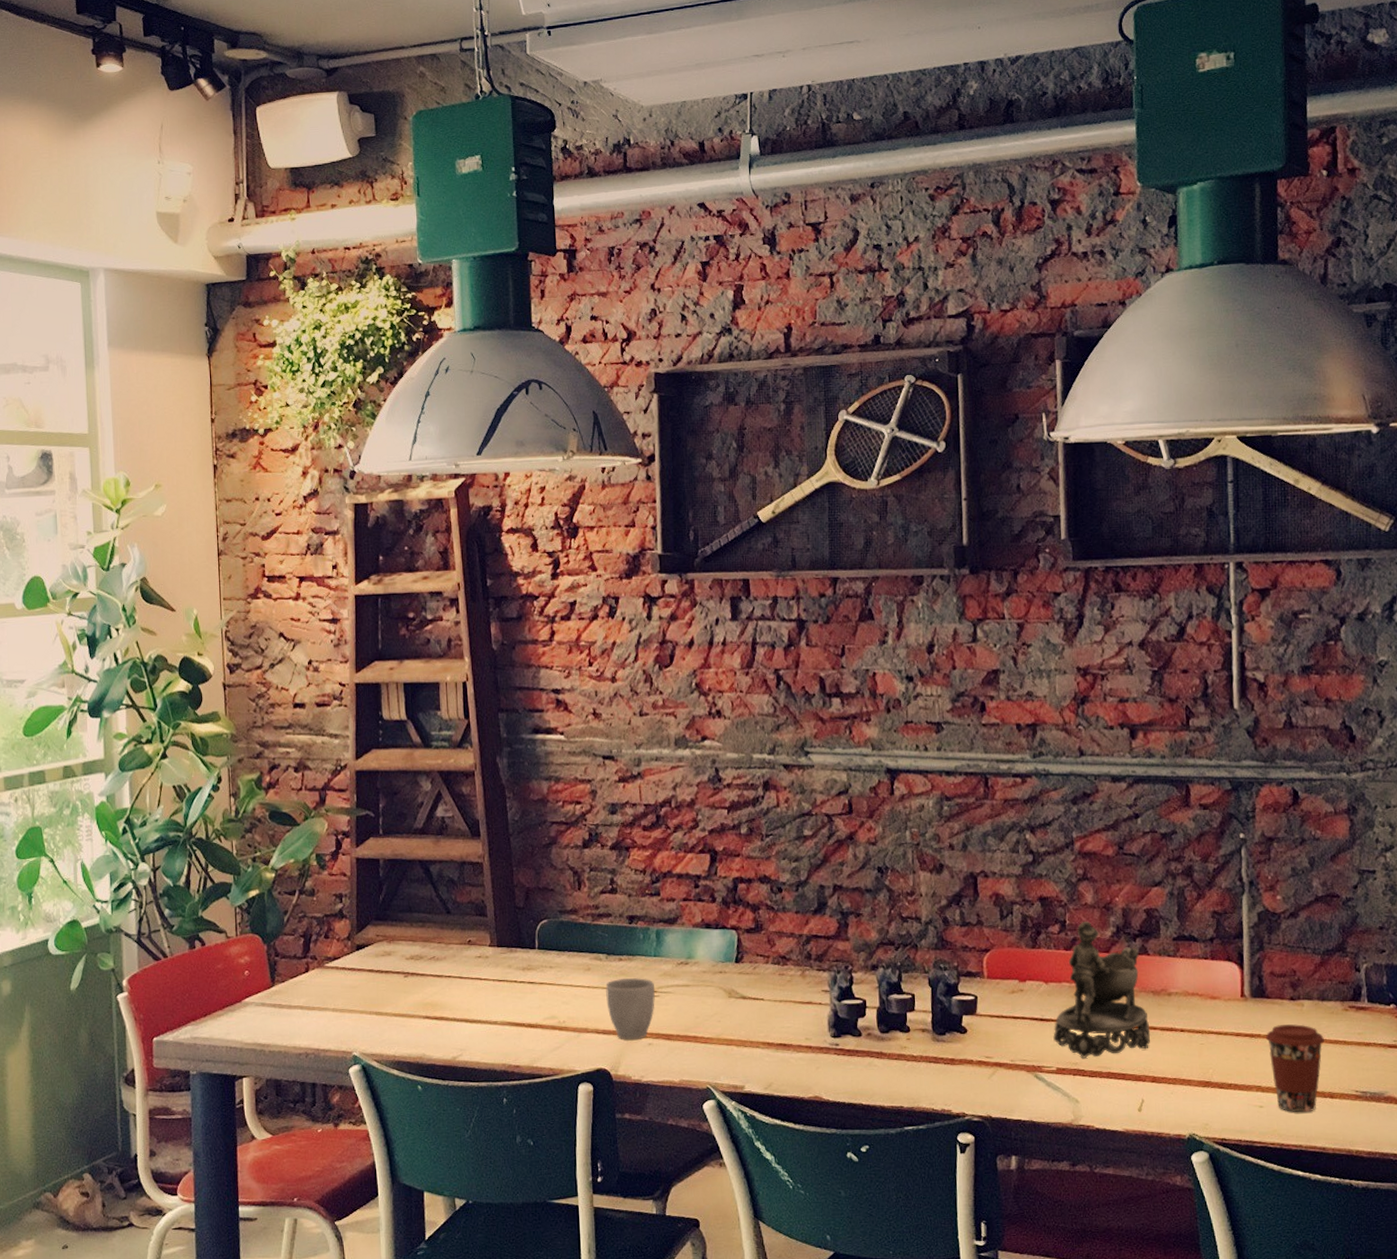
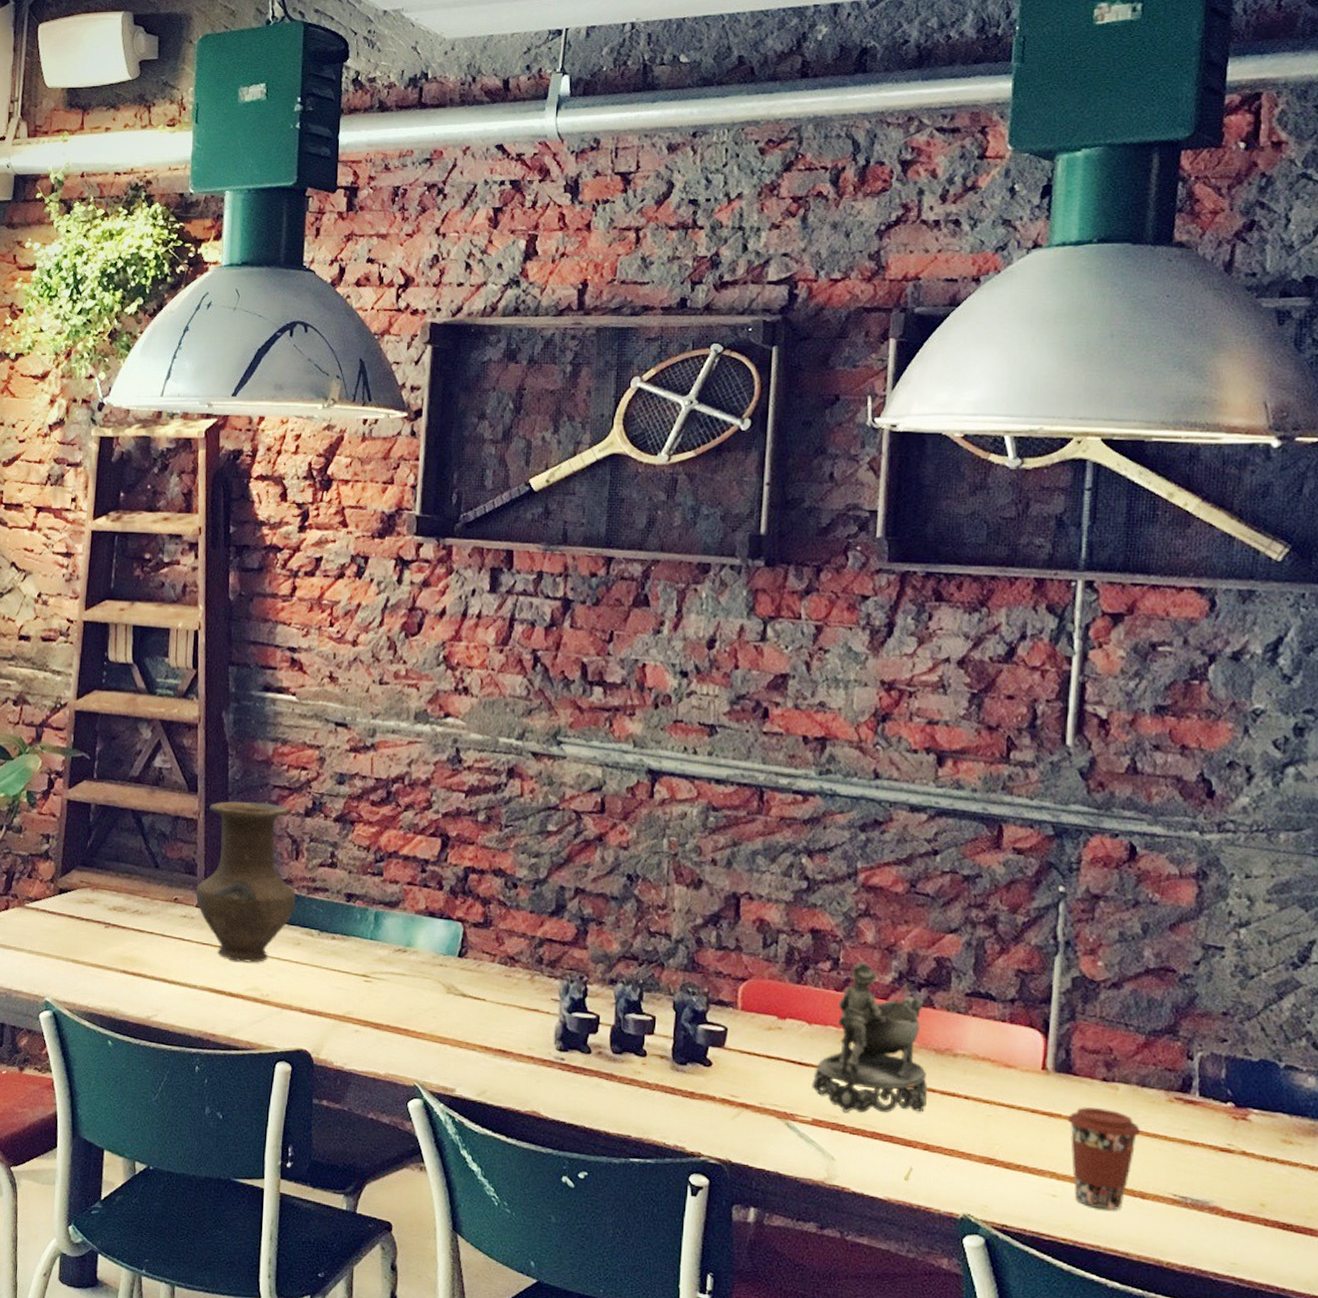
vase: none [488,839,583,994] -> present [196,801,296,963]
mug: present [606,978,655,1040] -> none [314,958,367,1024]

